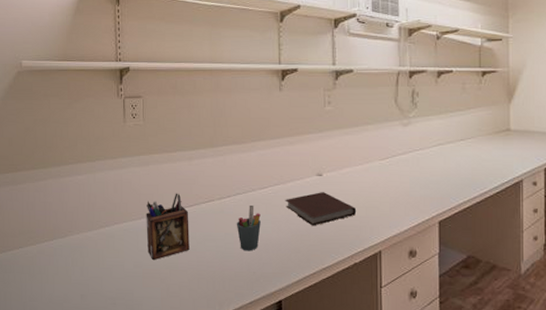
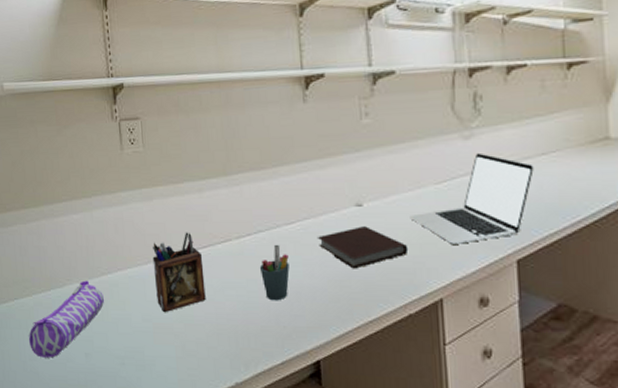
pencil case: none [30,232,101,299] -> present [29,280,104,358]
laptop: none [359,137,455,208] -> present [410,152,535,244]

